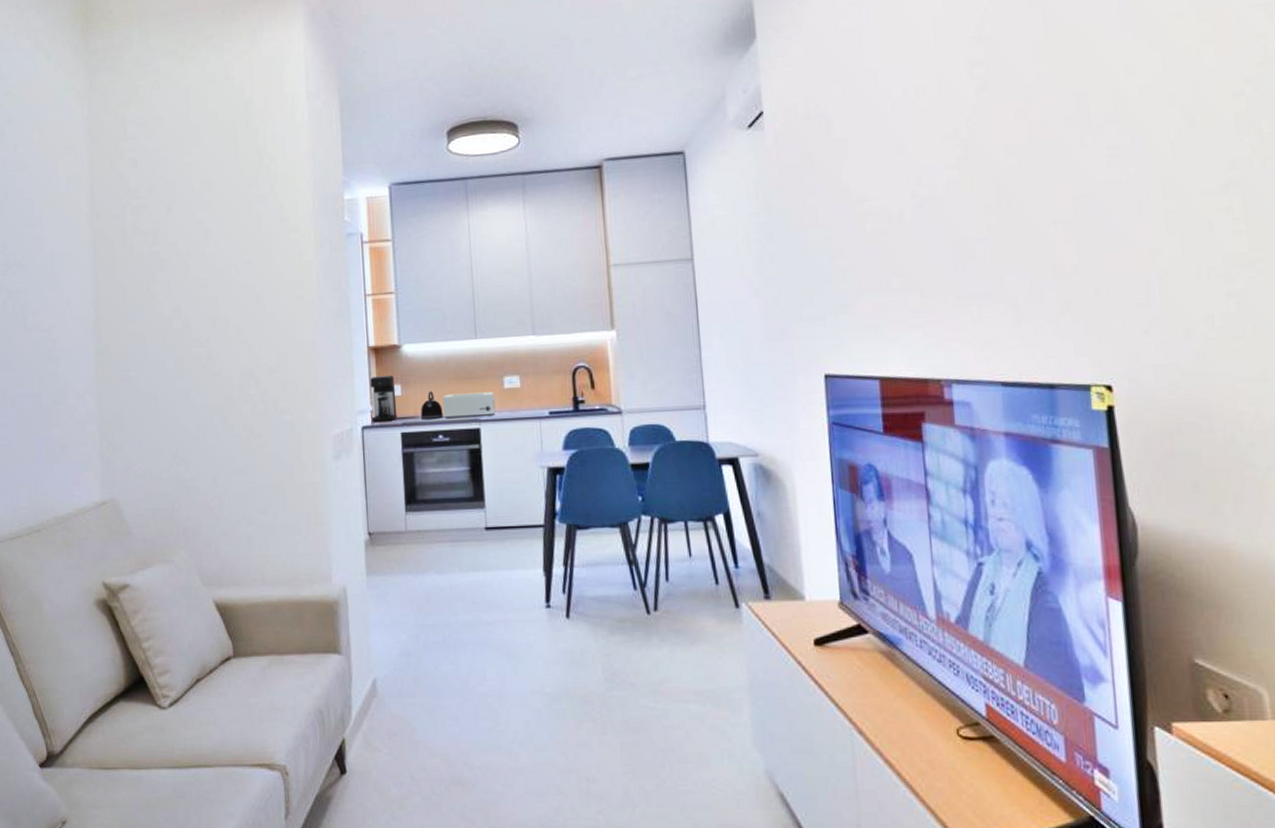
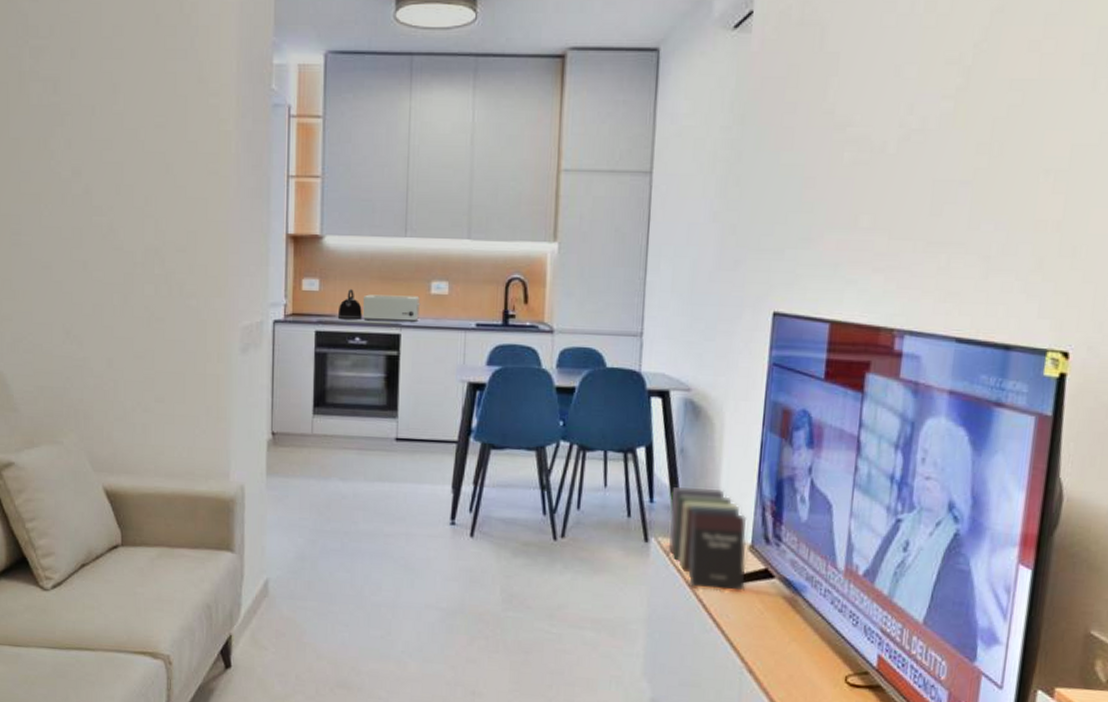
coffee maker: present [370,375,397,423] -> none [284,267,313,318]
books: none [755,549,841,650] -> present [668,487,747,590]

